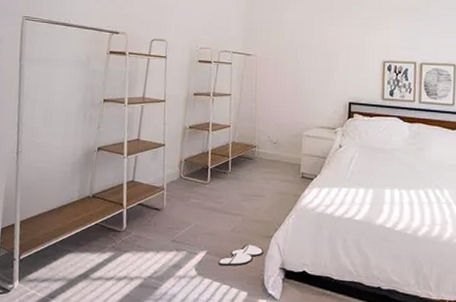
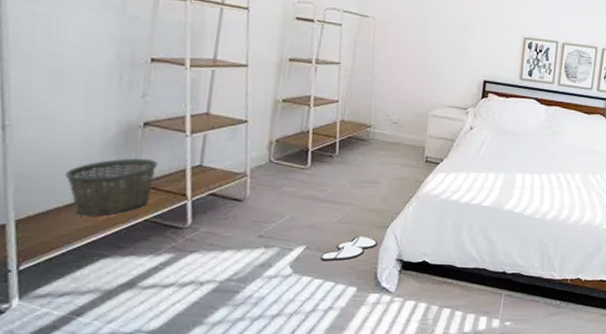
basket: none [49,175,106,220] -> present [64,158,158,217]

